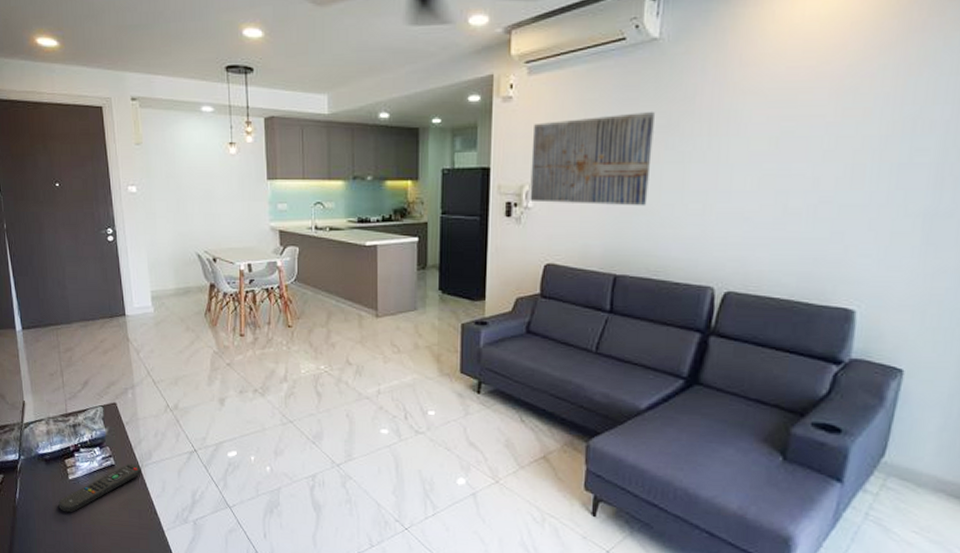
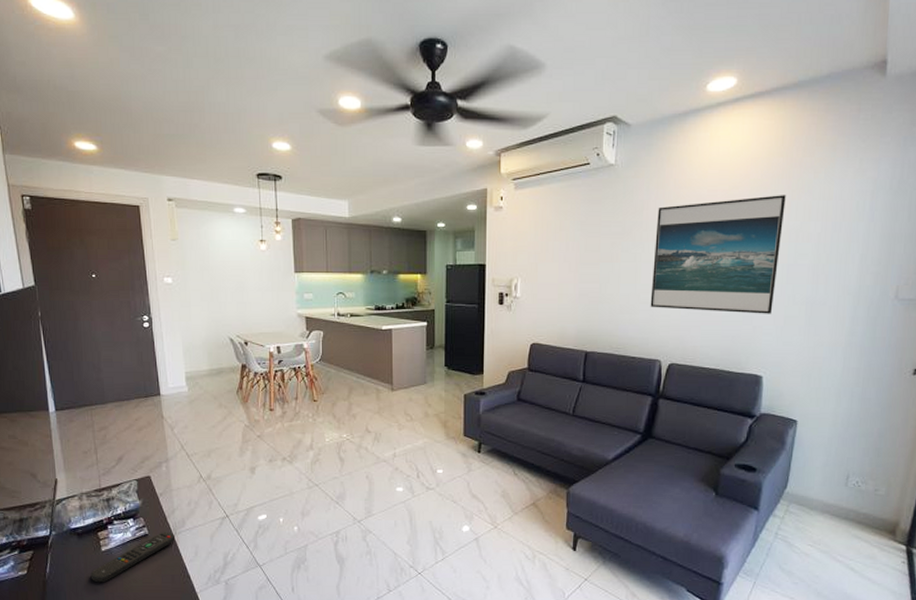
wall art: present [530,112,654,206] -> none [518,222,613,296]
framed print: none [701,70,900,230] -> present [650,195,786,314]

